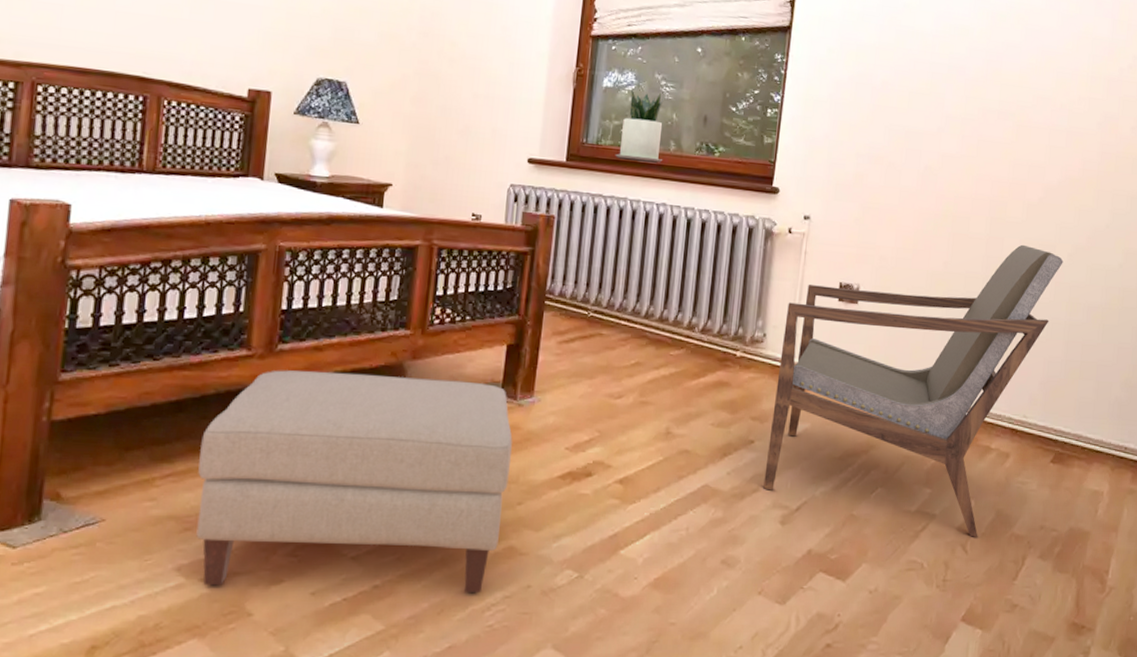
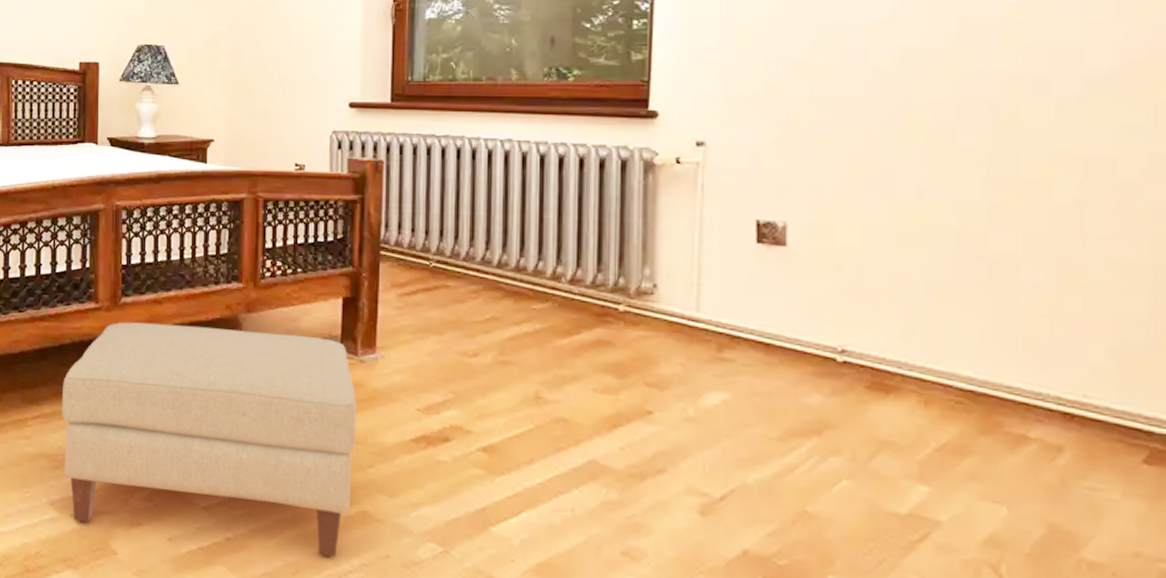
planter: present [615,89,666,164] -> none [446,17,503,96]
armchair: present [763,244,1064,537] -> none [671,159,1133,558]

